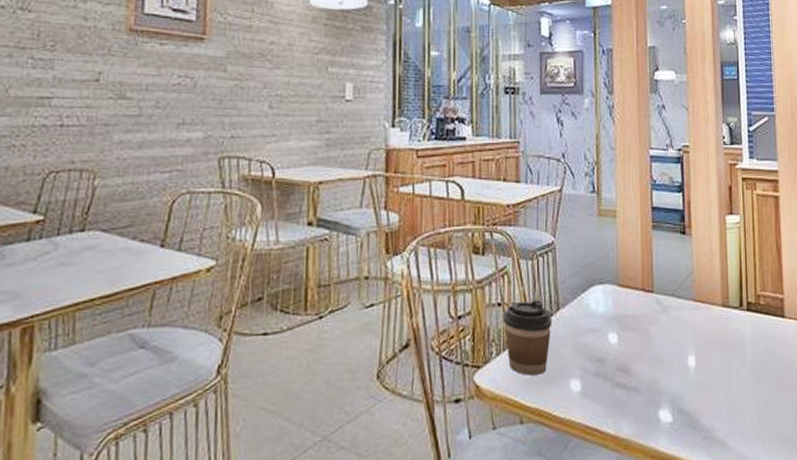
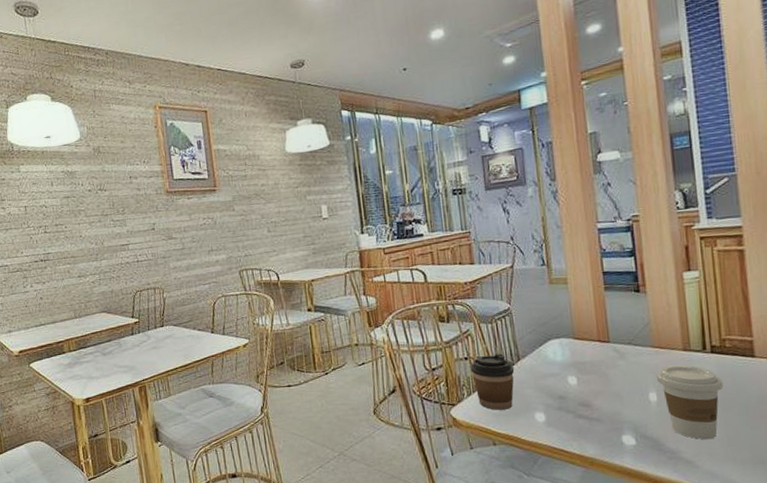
coffee cup: none [696,324,757,415] -> present [656,365,724,440]

